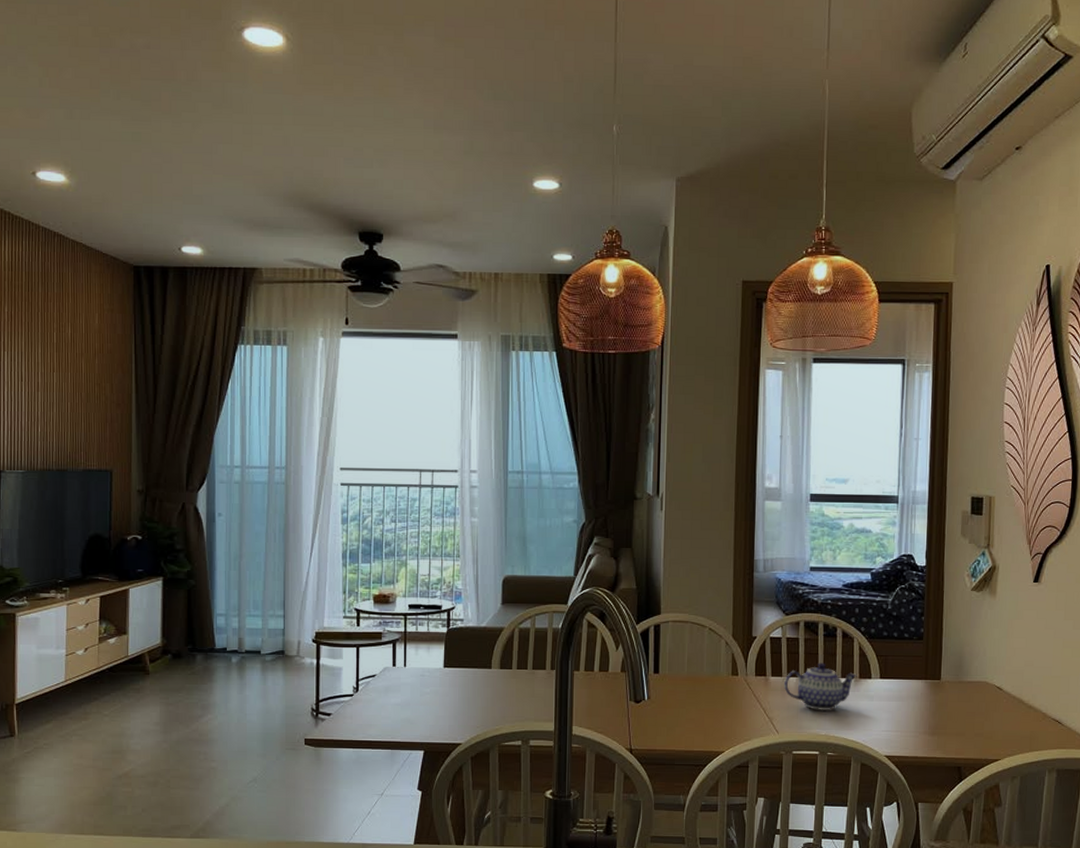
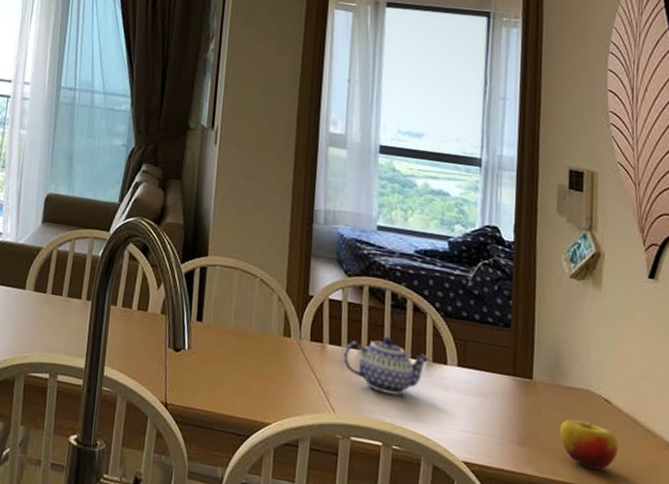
apple: none [961,707,1008,744] -> present [559,419,619,470]

